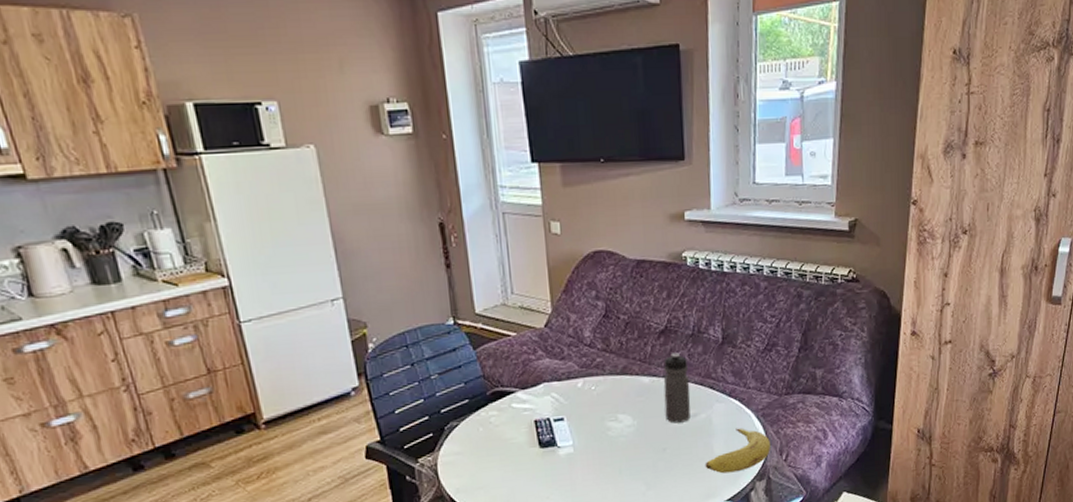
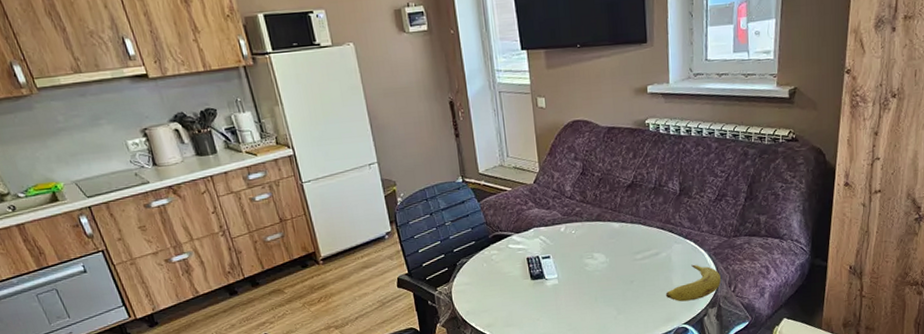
water bottle: present [663,352,691,423] -> none [630,202,653,261]

